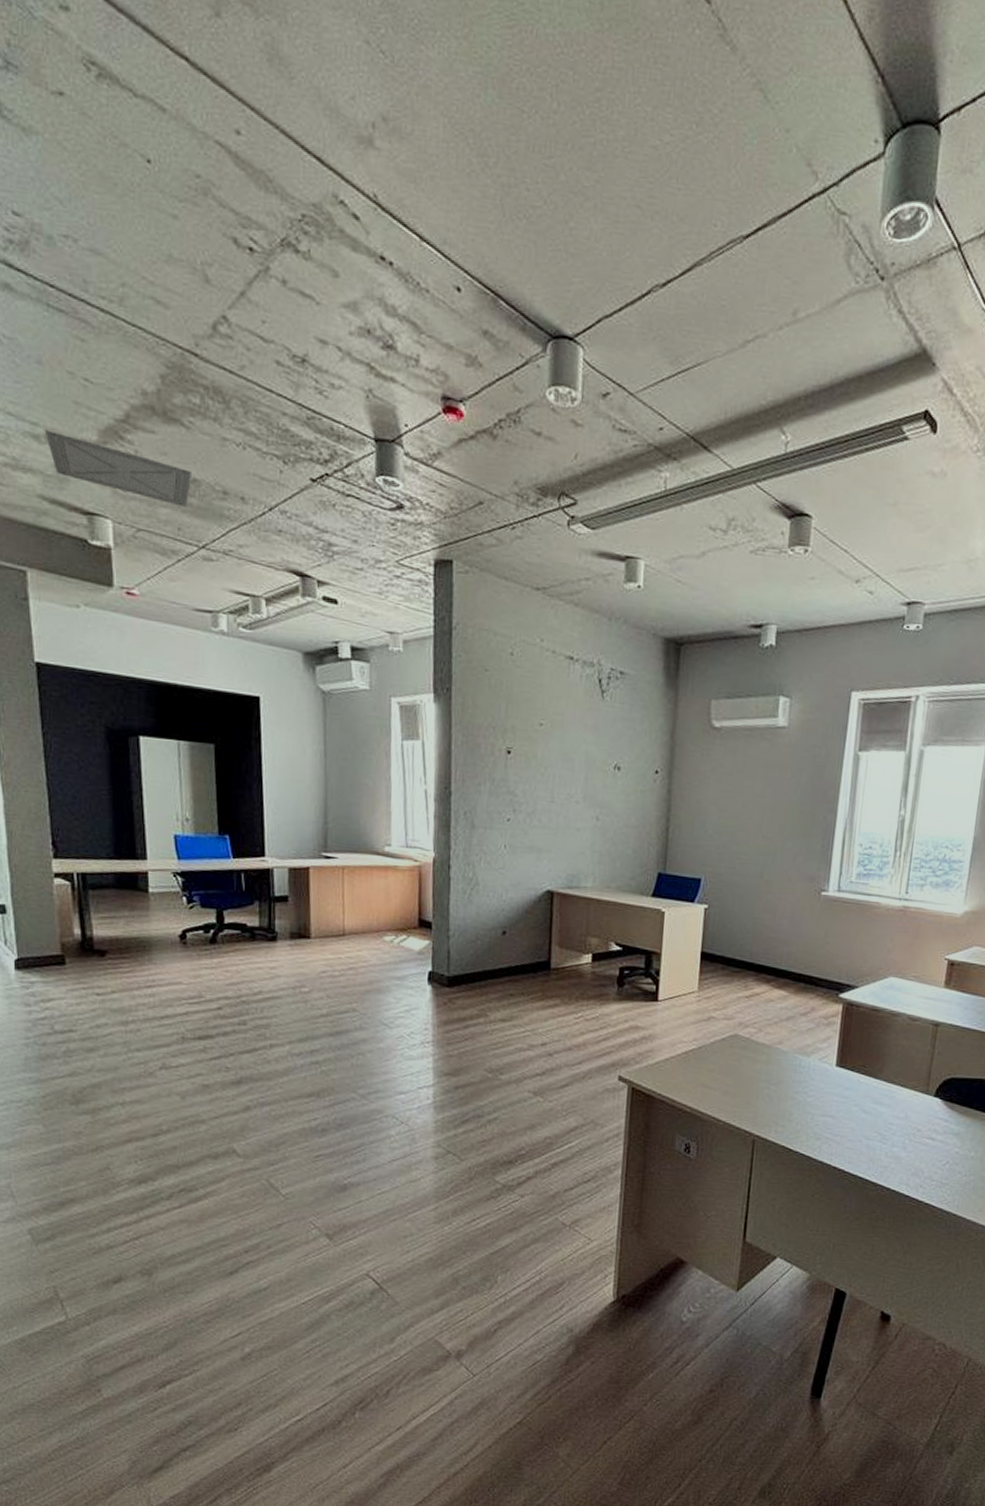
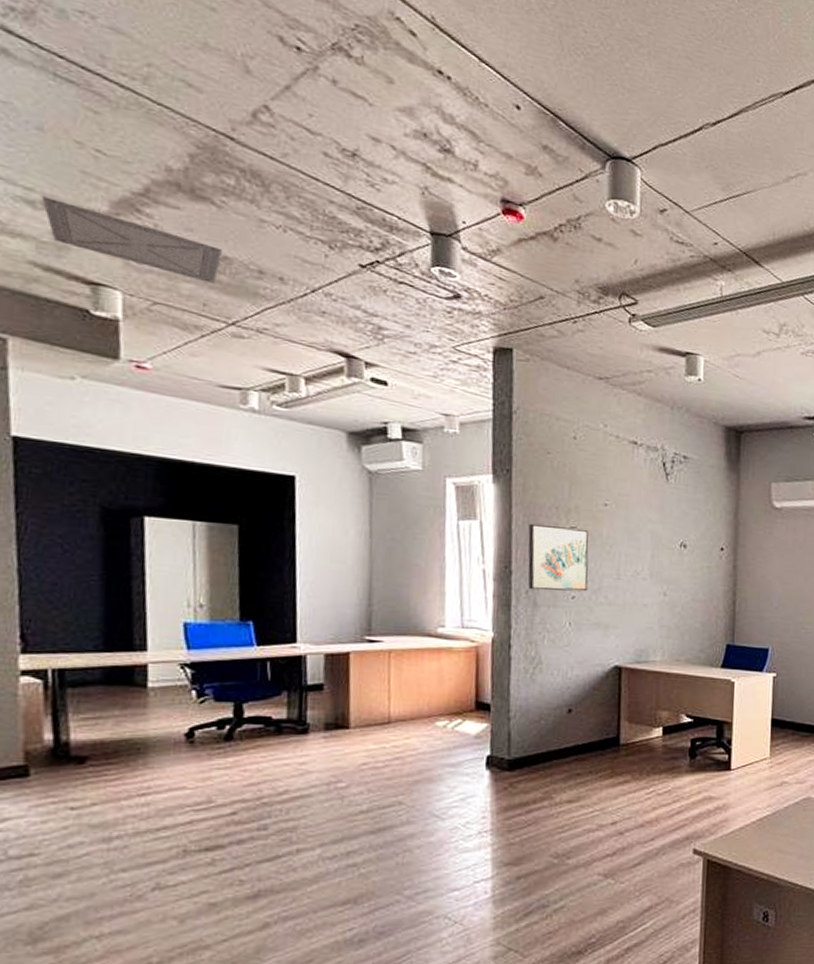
wall art: none [466,743,524,814] -> present [528,523,589,592]

